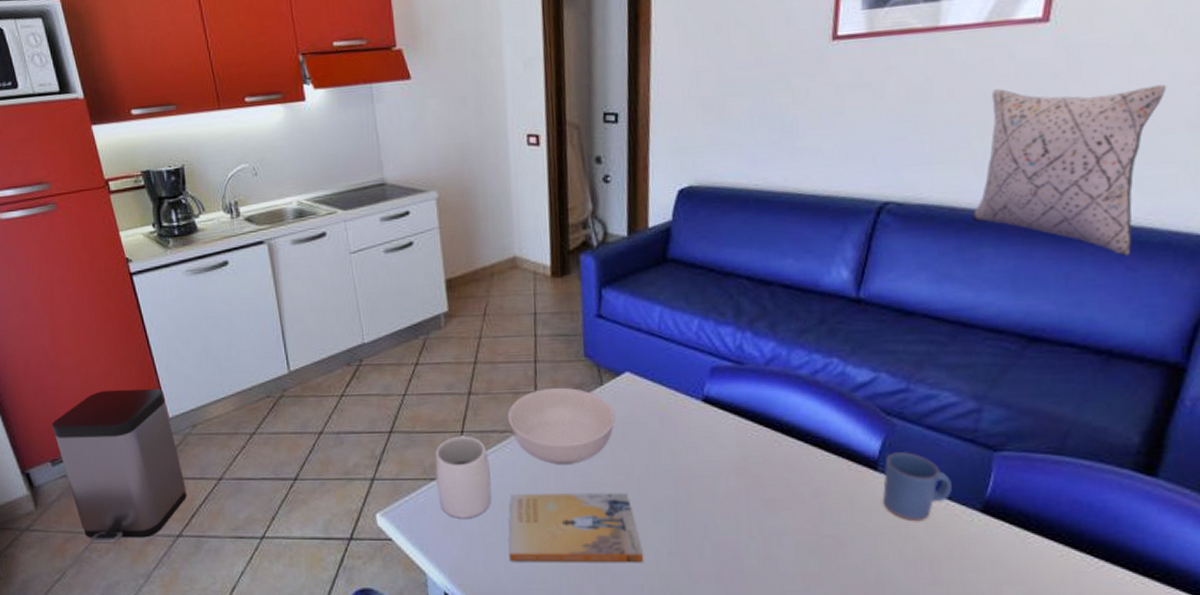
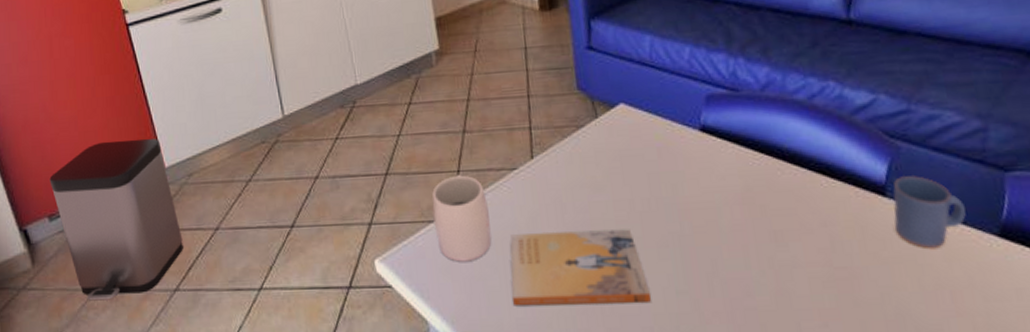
bowl: present [507,387,615,465] -> none [503,121,613,203]

